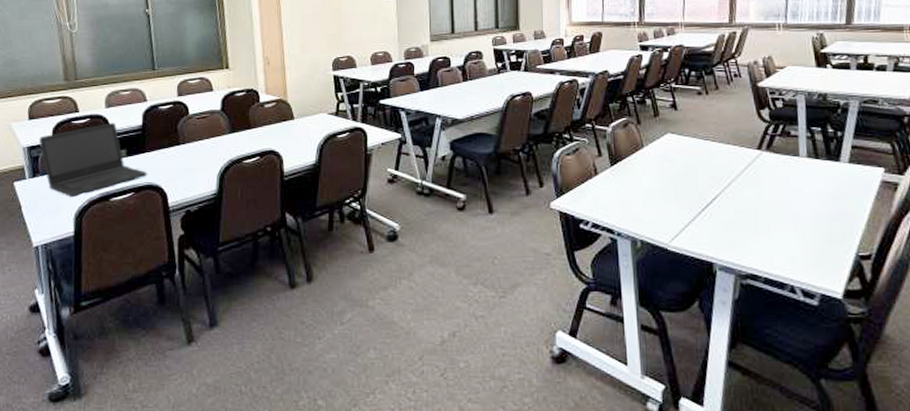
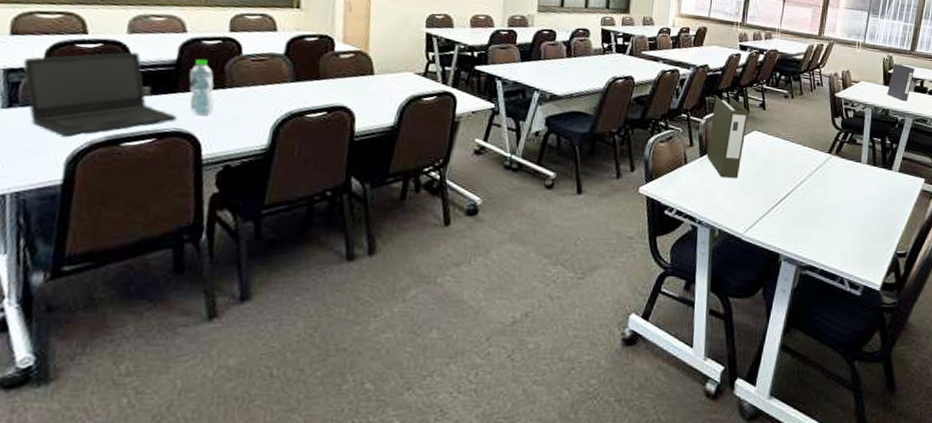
water bottle: none [151,122,174,170] -> present [188,58,215,116]
binder: none [617,101,660,186] -> present [706,95,749,178]
binder: none [821,41,855,82] -> present [887,64,915,101]

